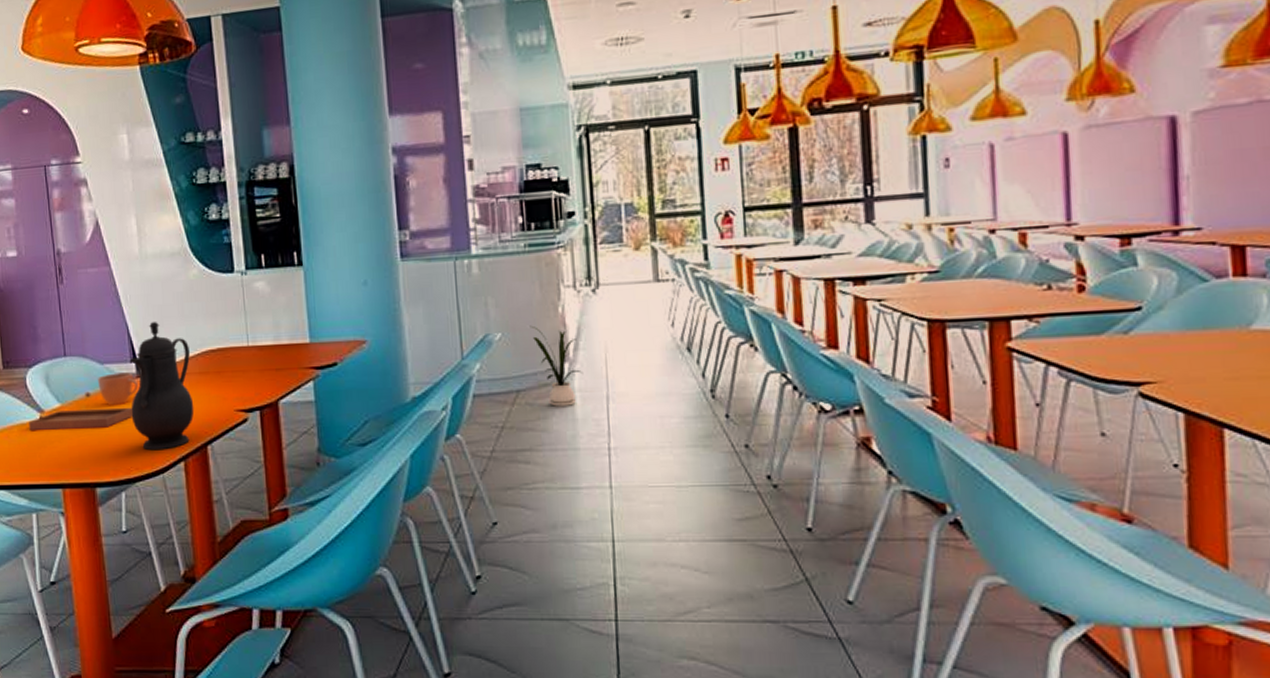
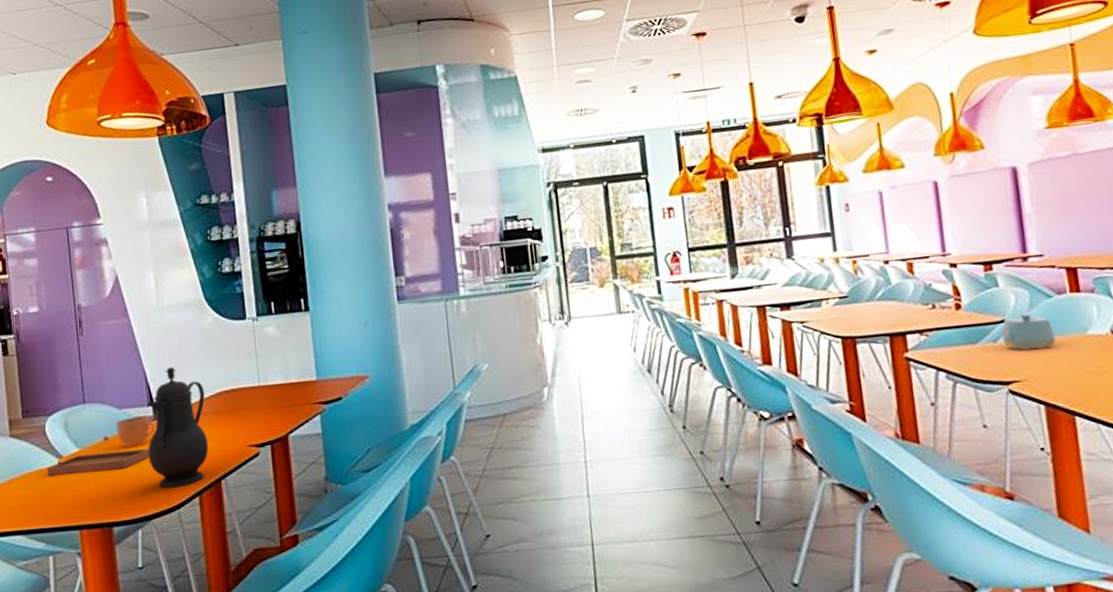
house plant: present [529,325,584,406] -> none [512,356,561,427]
sugar bowl: none [1136,300,1207,346] -> present [1002,313,1056,351]

